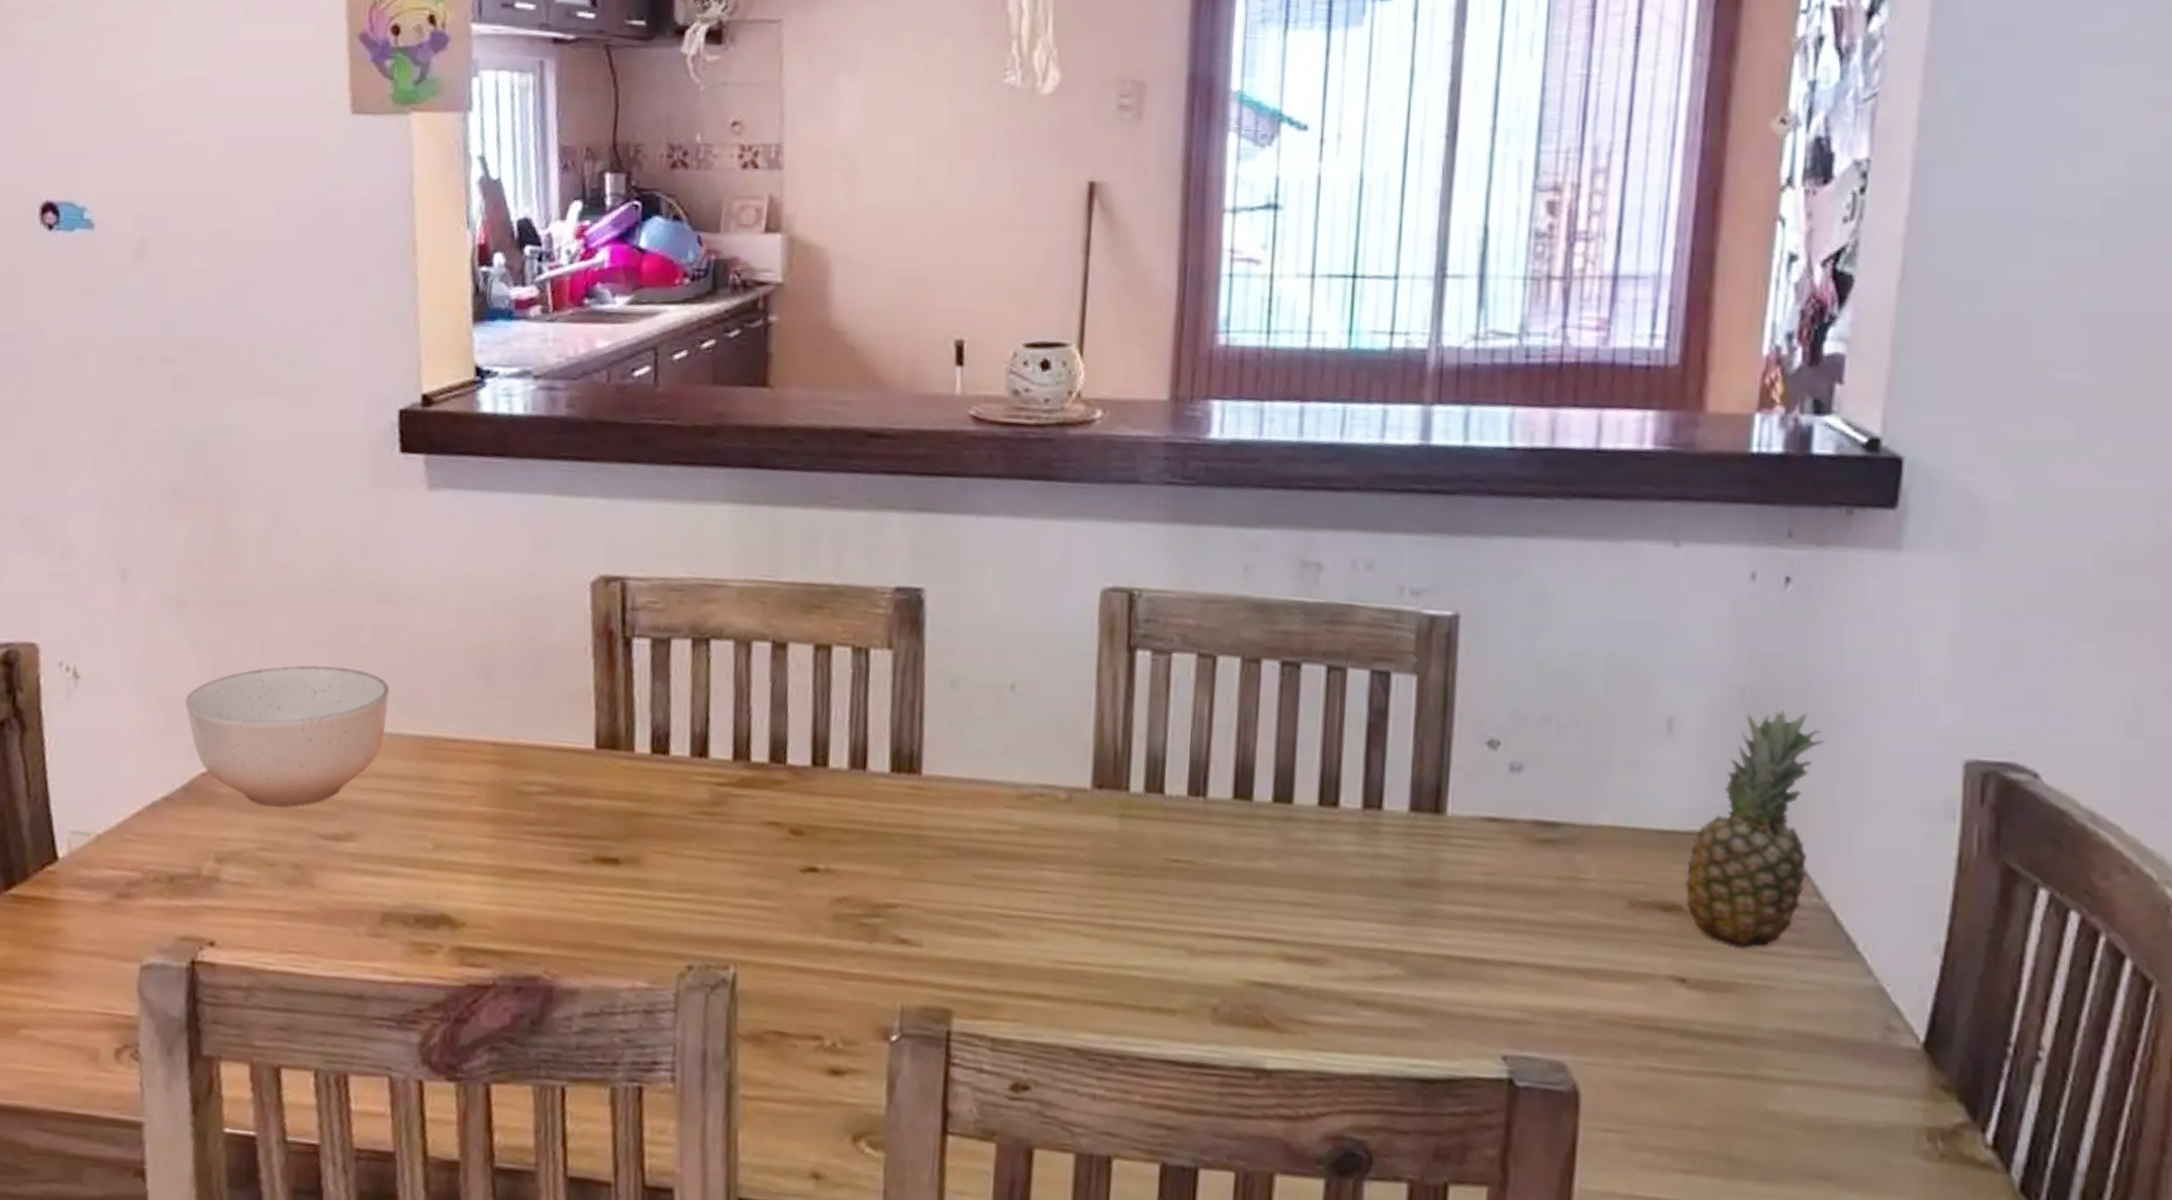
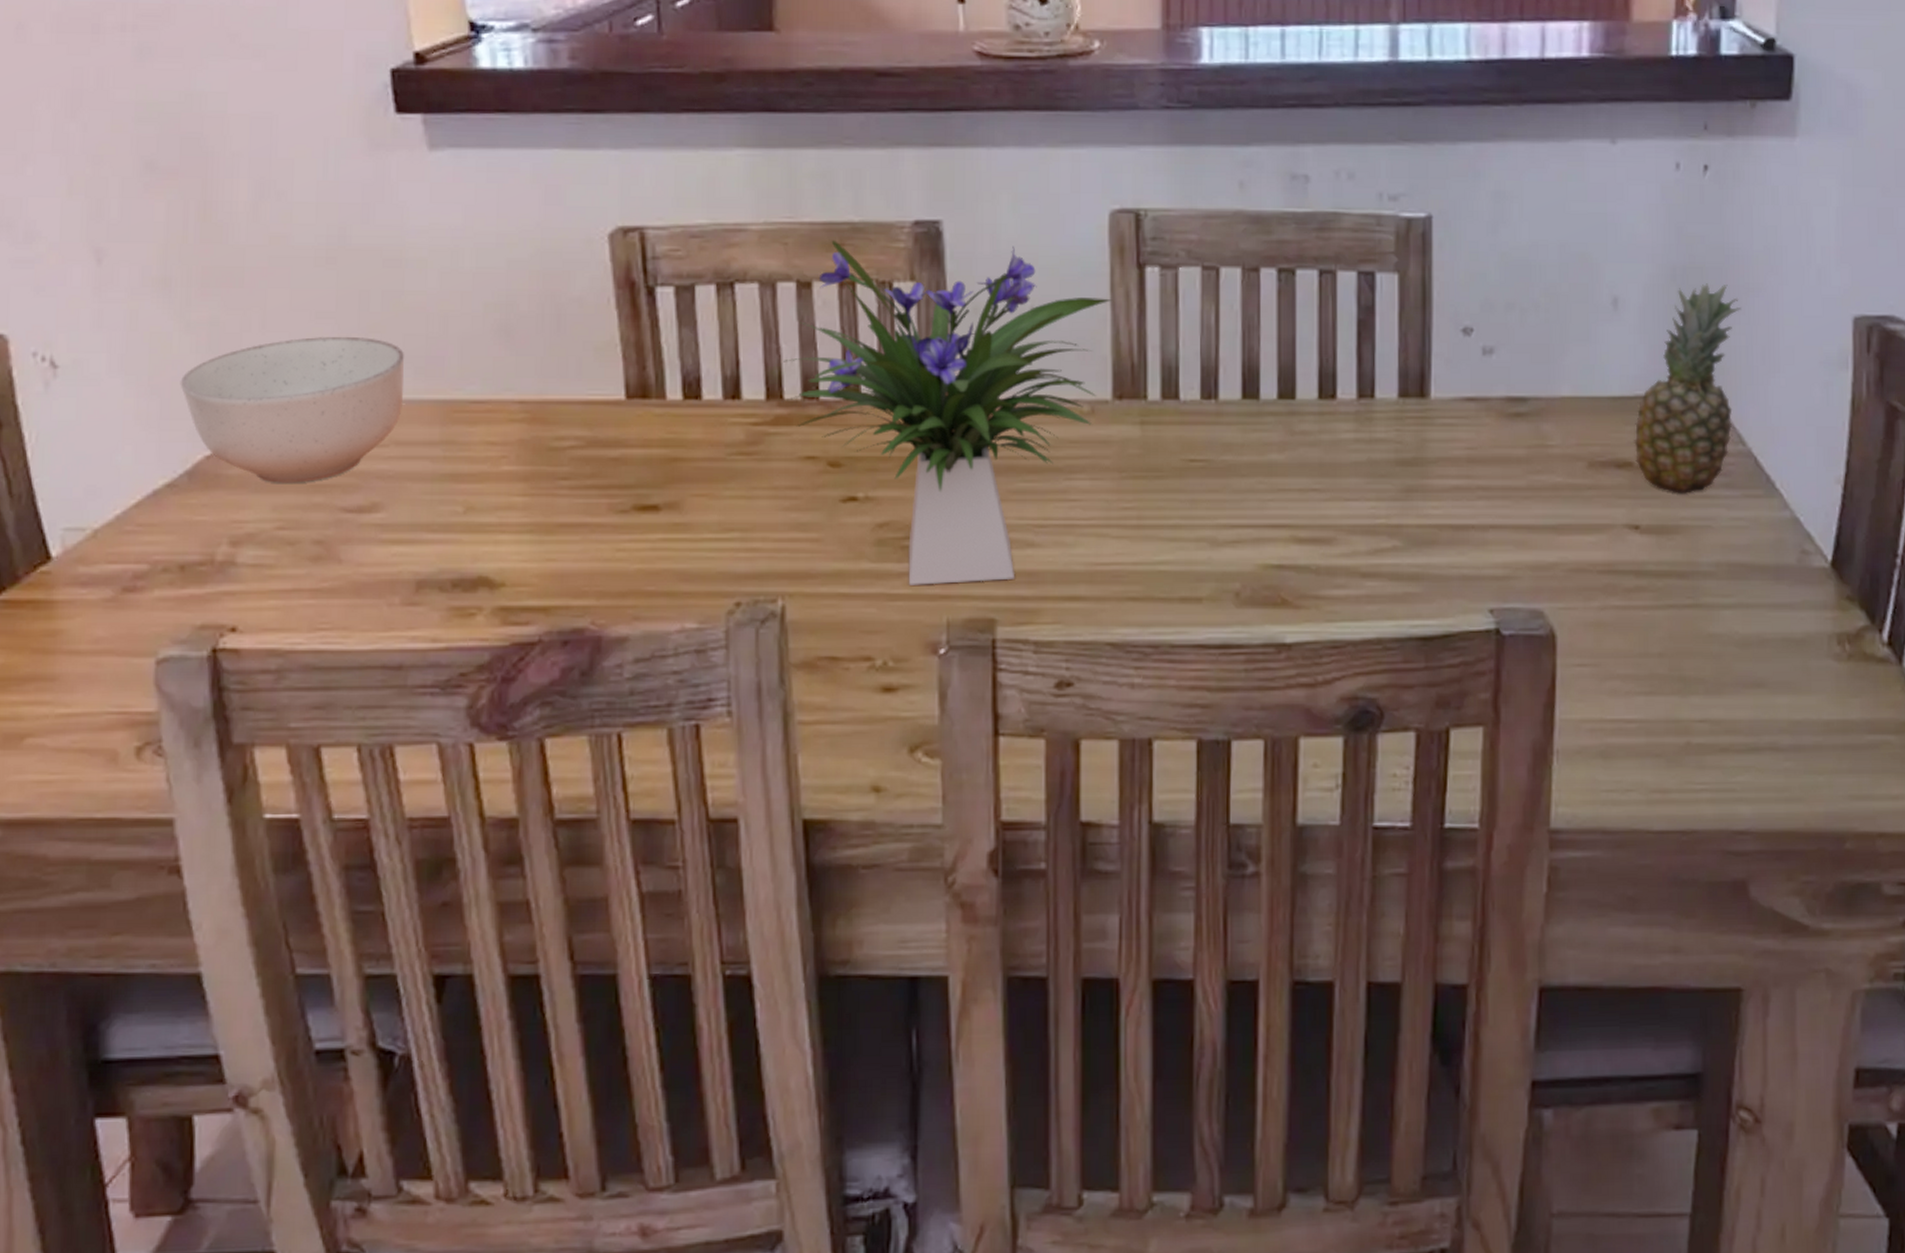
flower arrangement: none [751,602,1099,970] -> present [783,241,1113,585]

